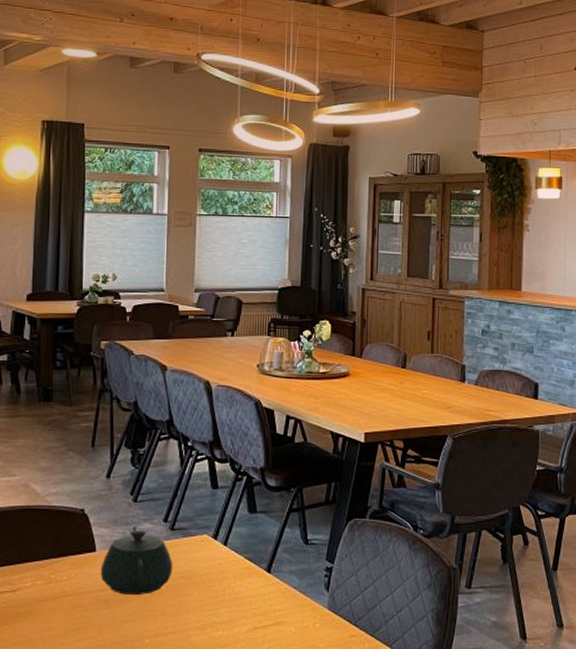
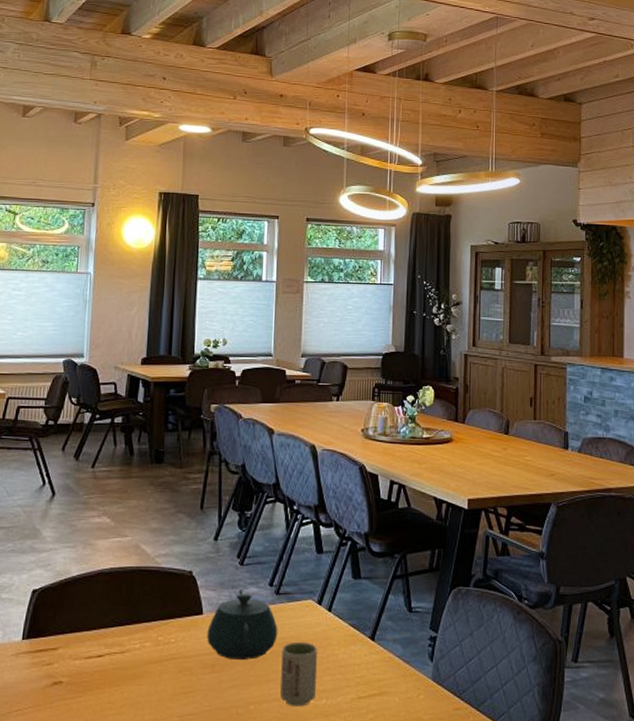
cup: none [175,575,214,638] -> present [280,641,318,706]

